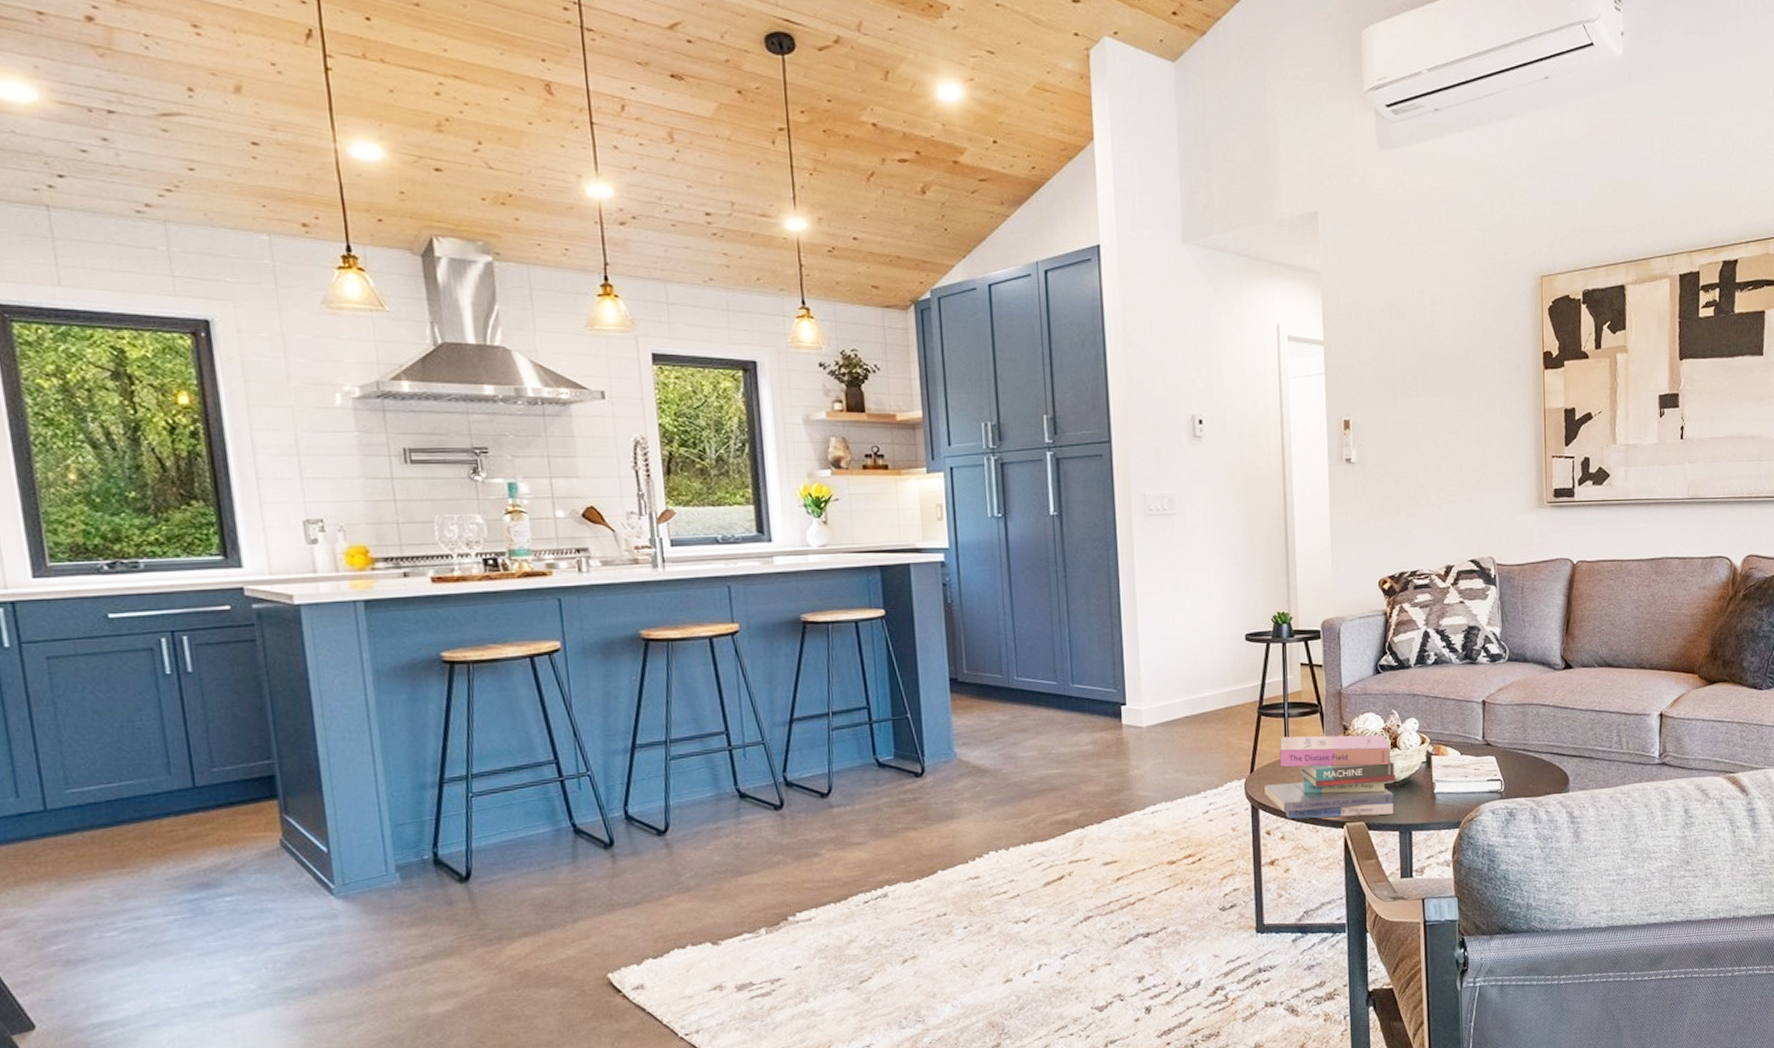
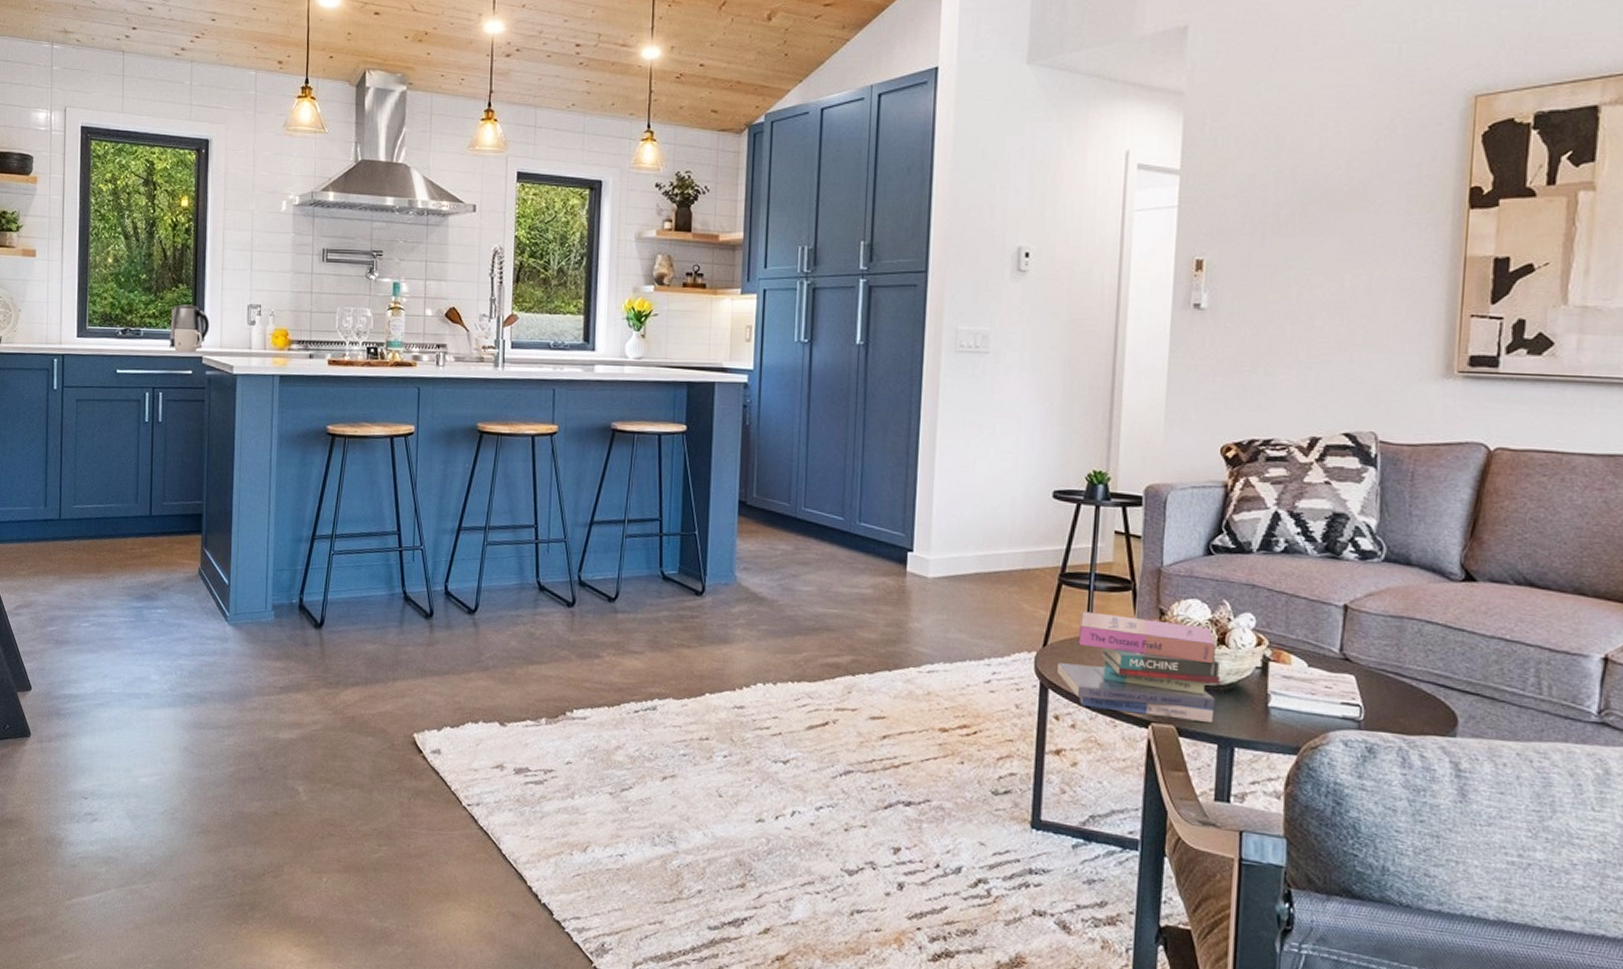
kettle: none [185,525,249,580] -> present [170,304,210,349]
mug: none [192,555,241,585] -> present [173,329,202,353]

